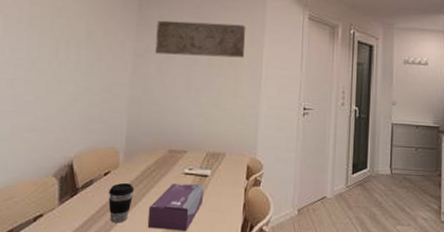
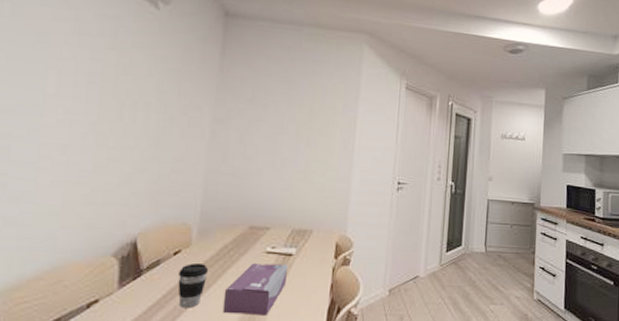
stone relief: present [155,20,246,58] -> none [237,83,339,128]

